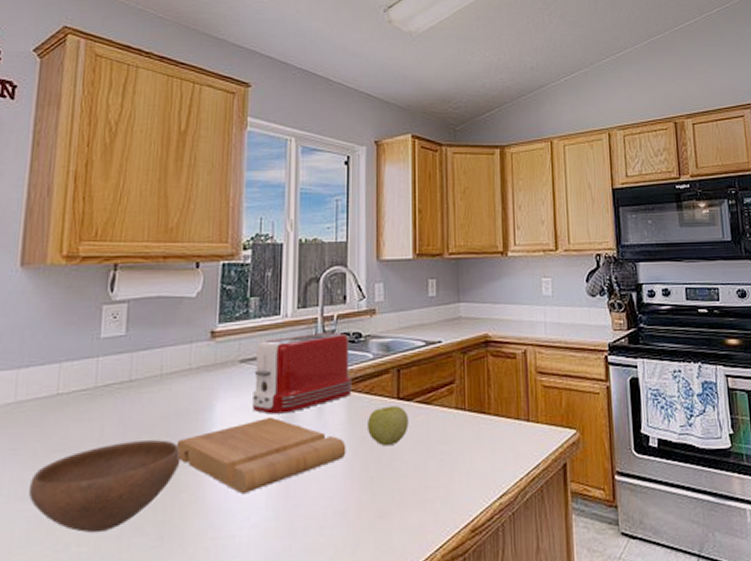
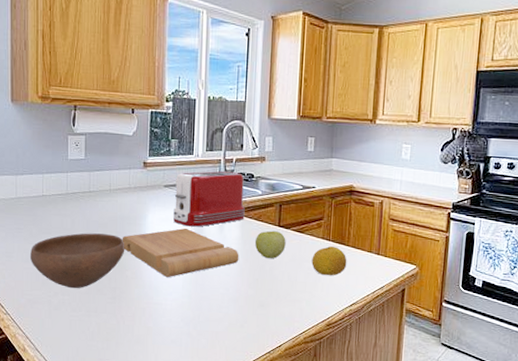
fruit: none [444,417,490,459] -> present [311,246,347,275]

